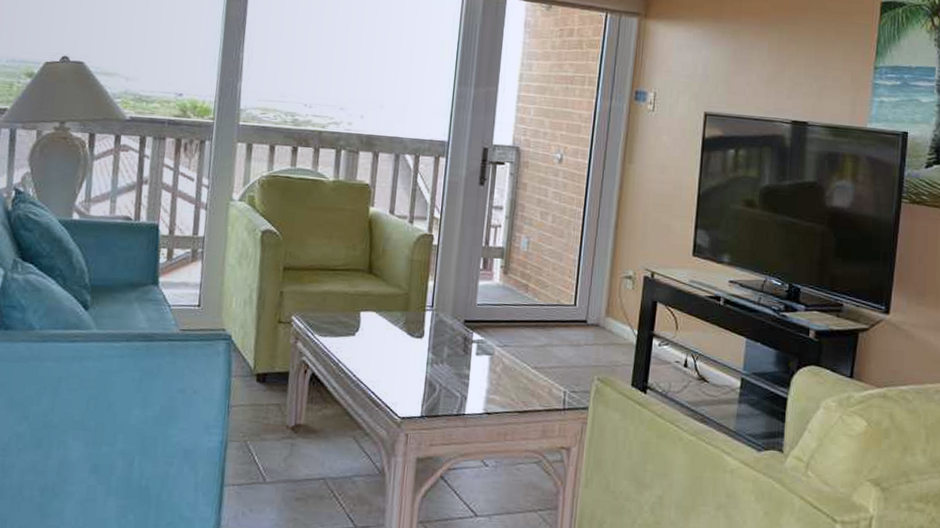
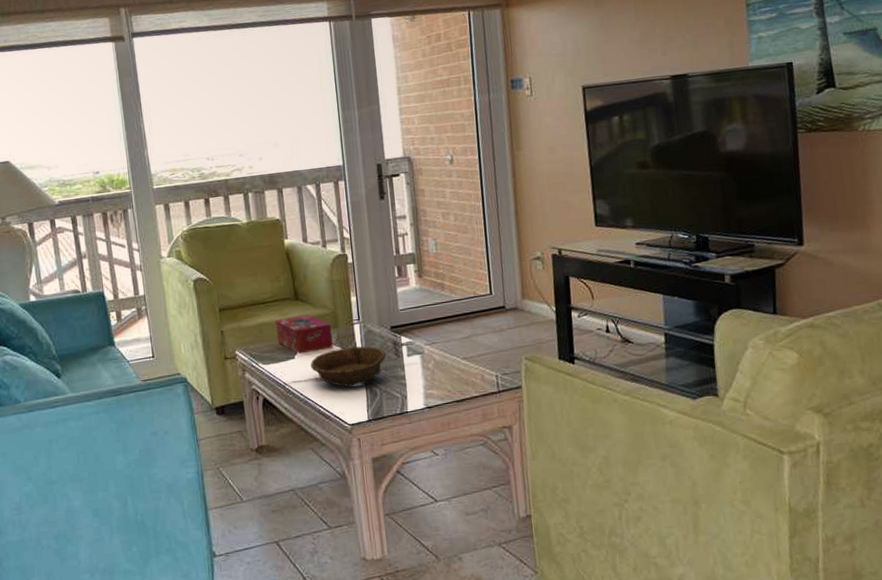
tissue box: none [340,290,402,332] -> present [275,315,334,354]
decorative bowl: none [370,333,455,377] -> present [310,346,387,387]

